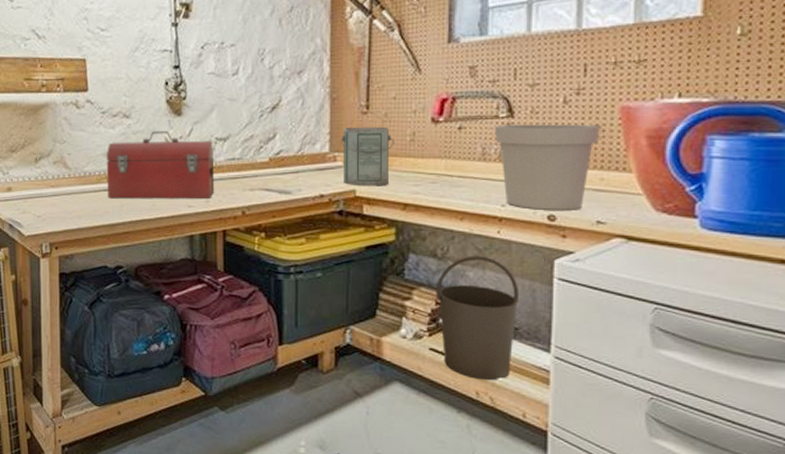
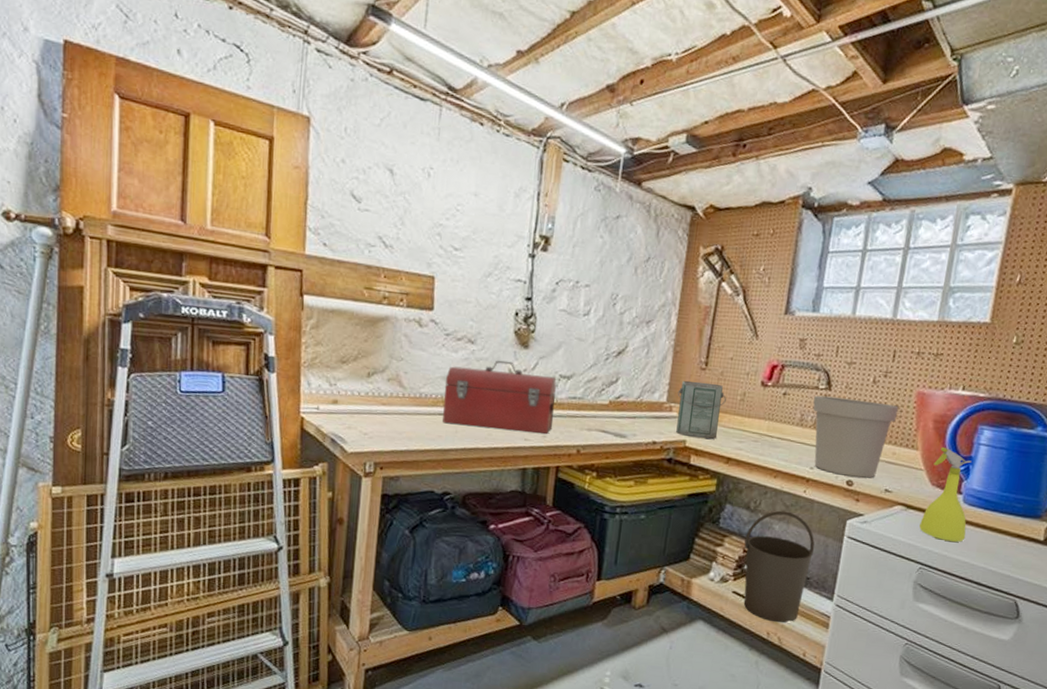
spray bottle: none [647,166,711,274] -> present [919,447,972,542]

